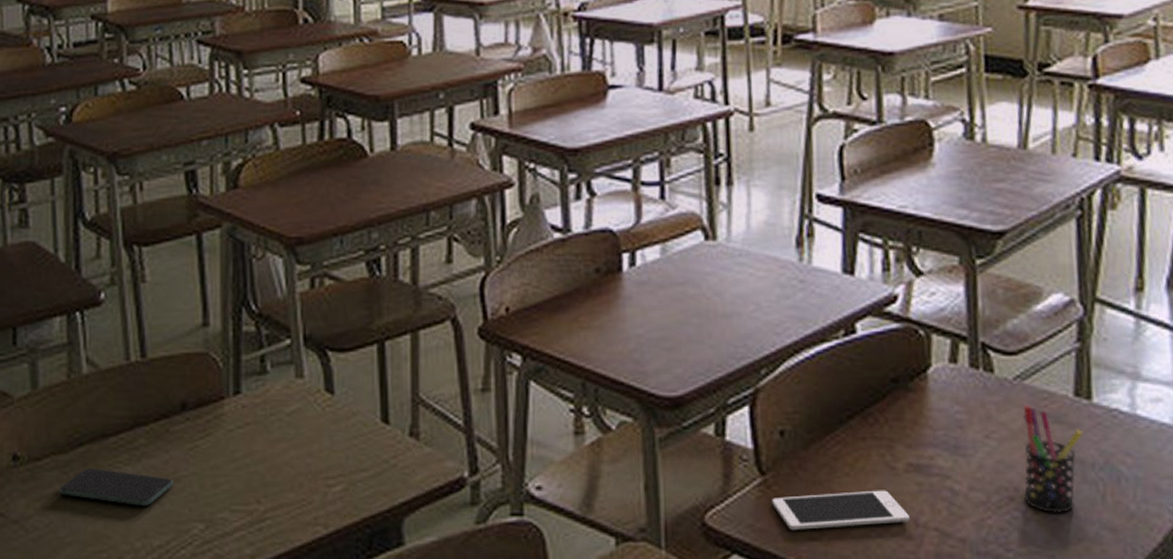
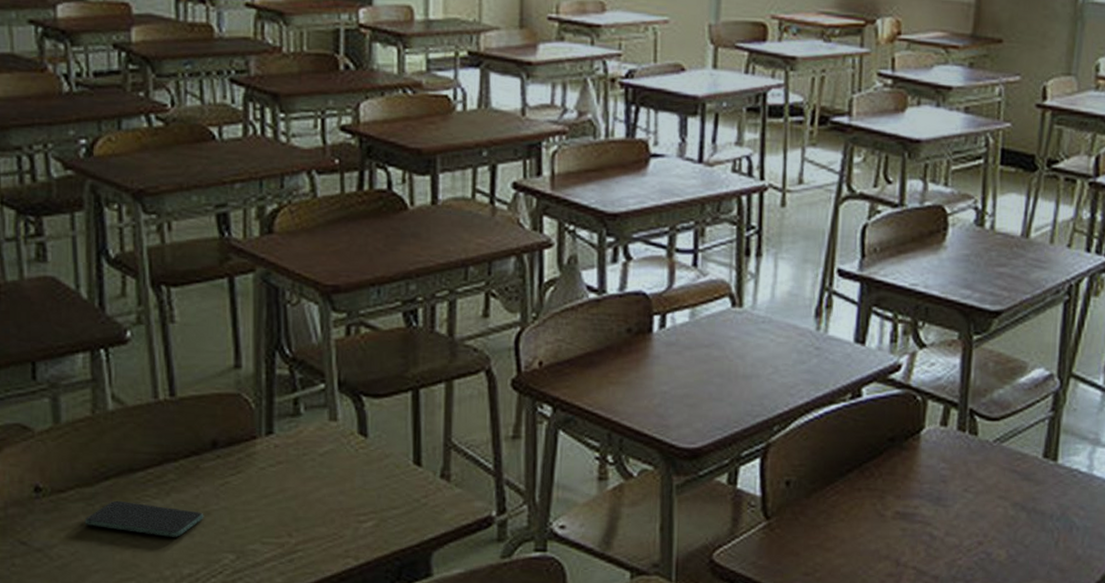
cell phone: present [772,490,910,531] -> none [774,534,892,568]
pen holder: present [1023,404,1083,513] -> none [990,463,1047,556]

